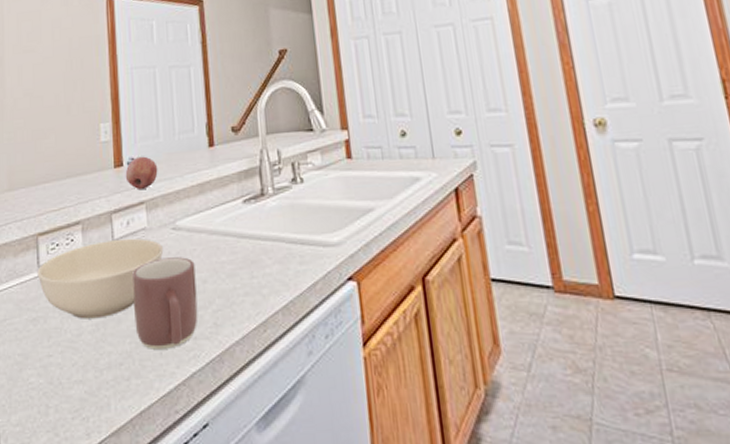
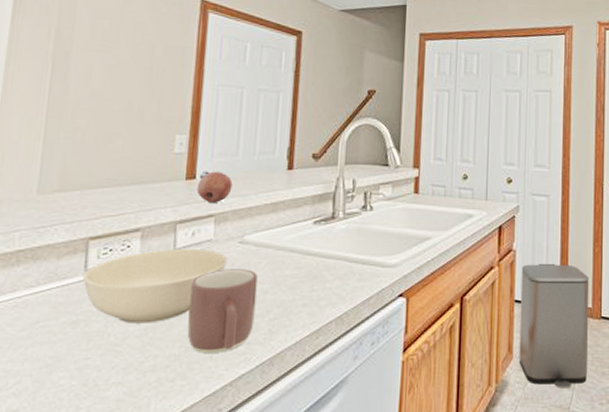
pedal bin: none [492,230,610,392] -> present [519,264,590,388]

